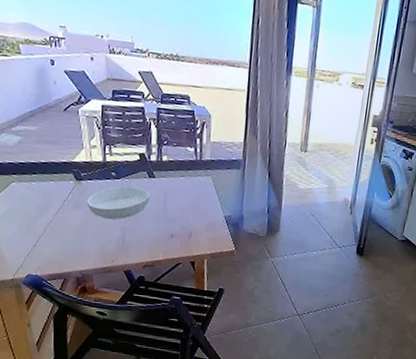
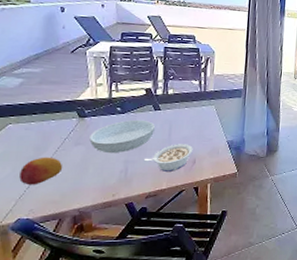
fruit: none [26,217,64,244] -> present [19,157,63,185]
legume: none [140,214,189,243] -> present [143,144,193,171]

